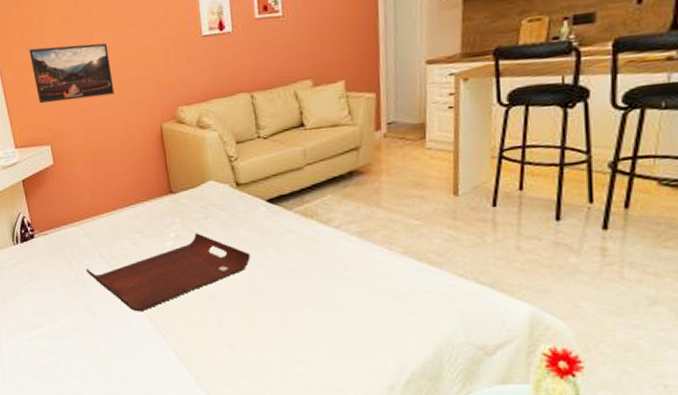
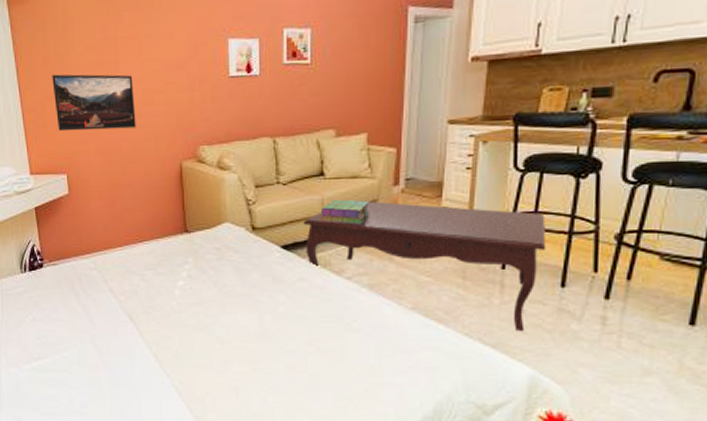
serving tray: present [86,233,250,312] -> none [94,274,261,350]
coffee table: none [287,147,538,269] -> present [303,200,547,332]
stack of books: none [303,148,354,174] -> present [320,199,370,225]

